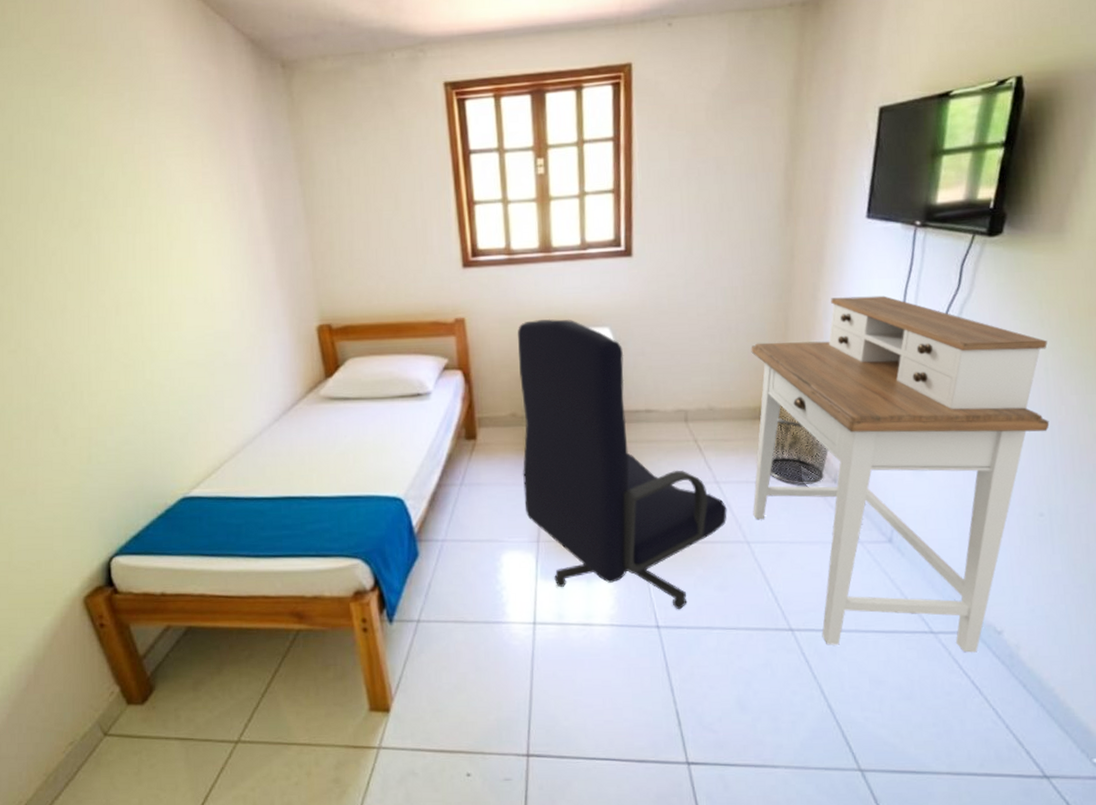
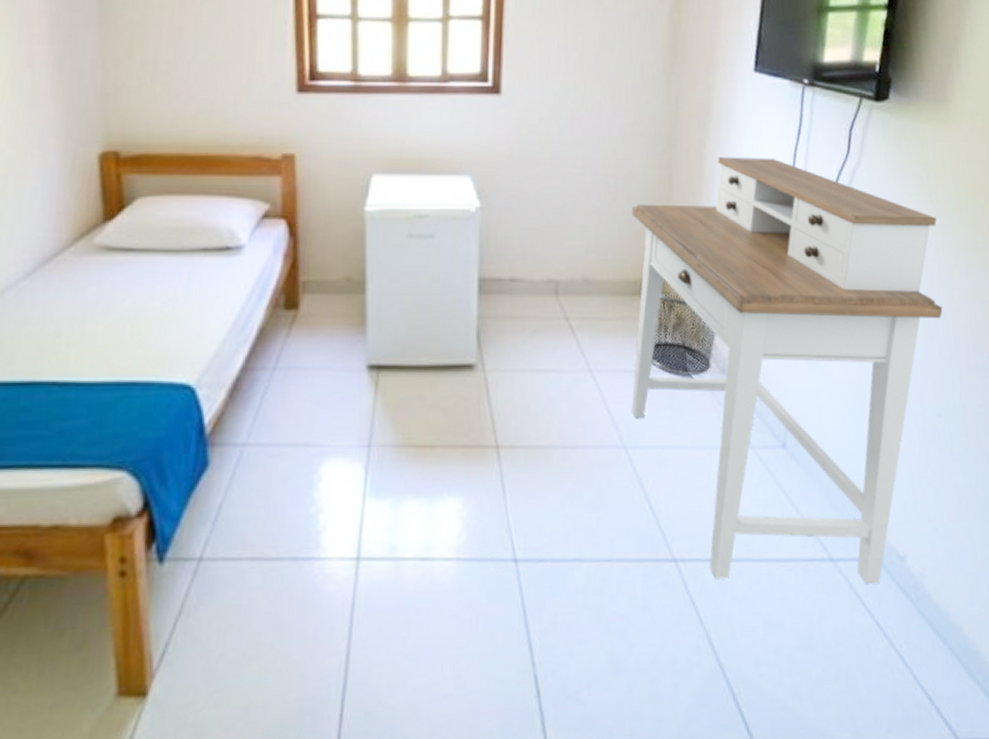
office chair: present [518,318,727,610] -> none [354,161,602,537]

